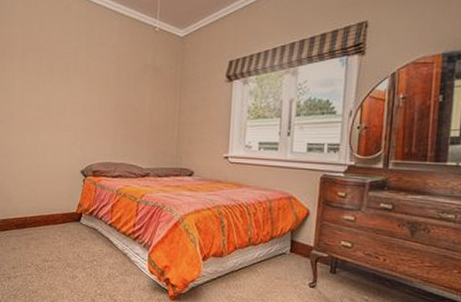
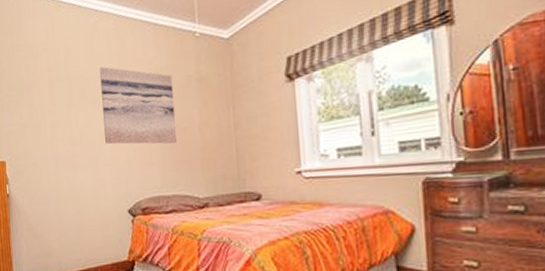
wall art: none [66,45,132,121] -> present [100,66,178,145]

